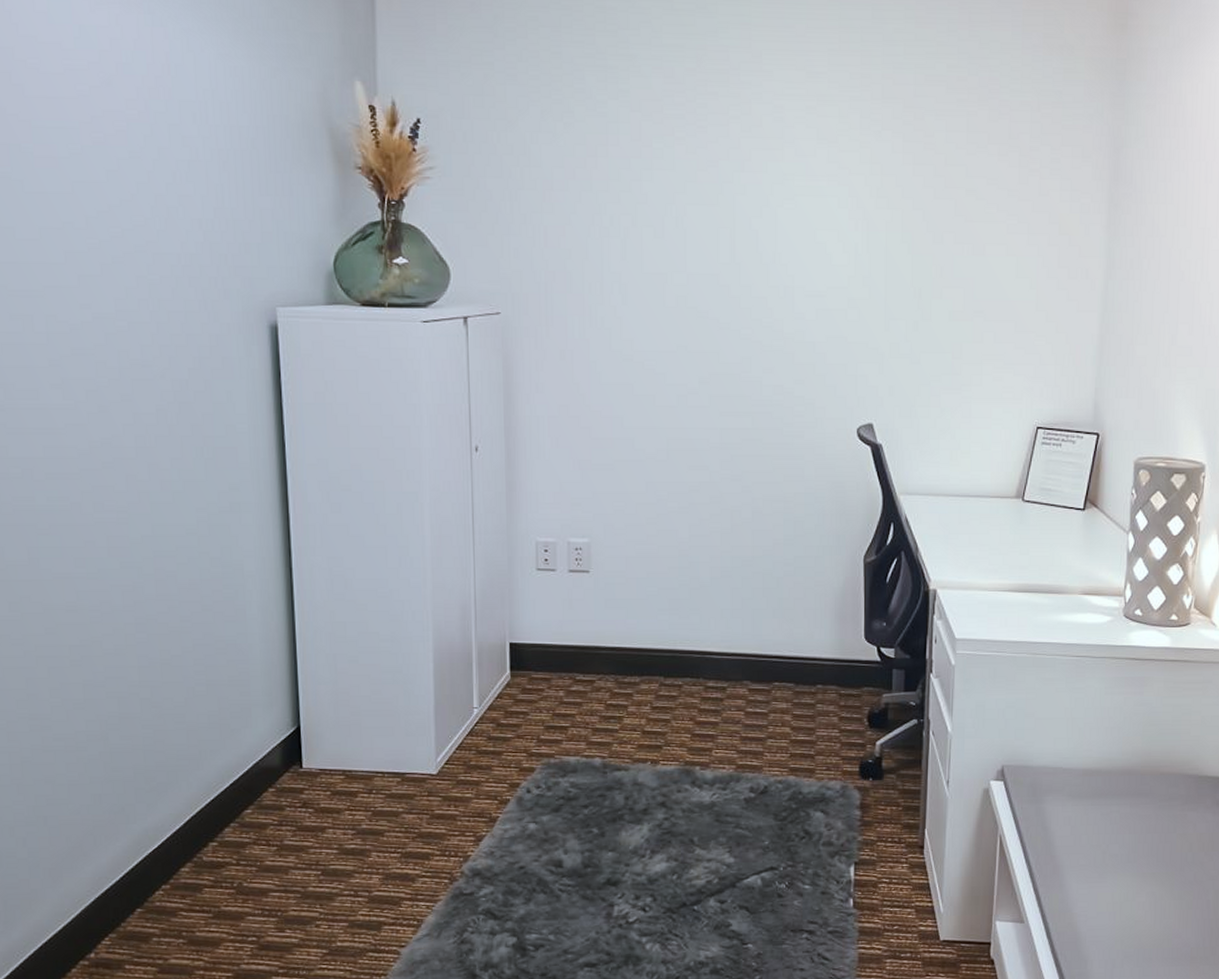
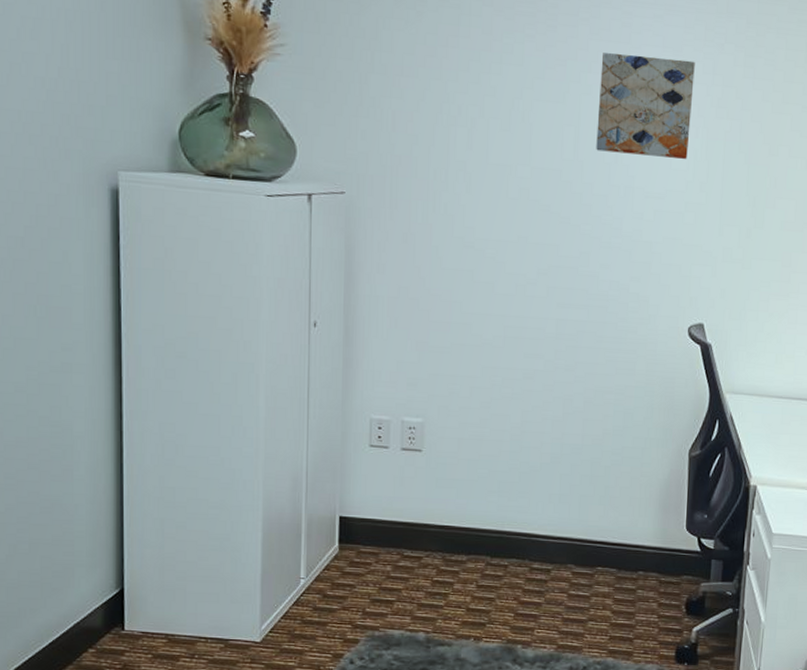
wall art: none [753,149,851,255] -> present [596,51,695,160]

